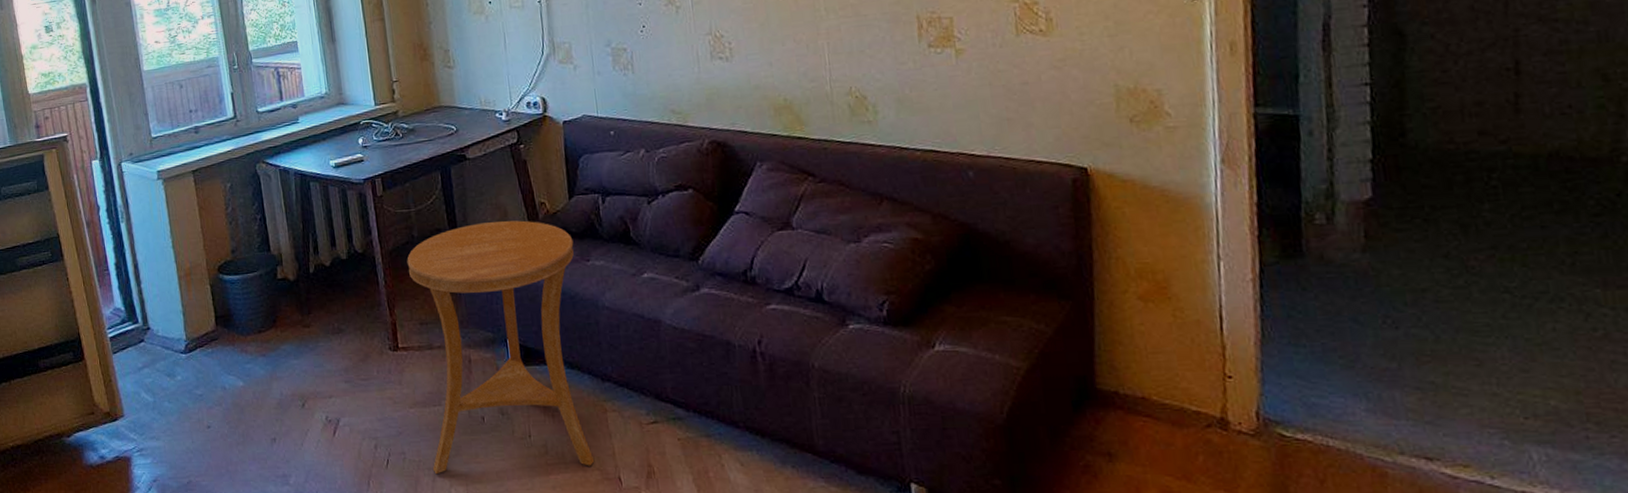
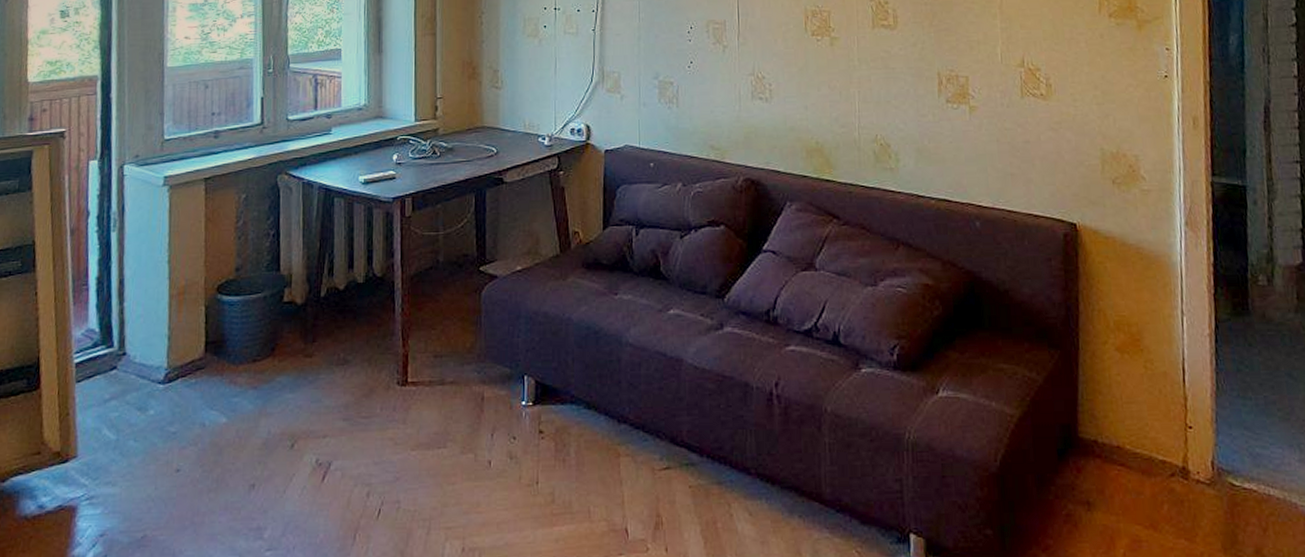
side table: present [407,220,595,475] -> none [428,249,603,527]

